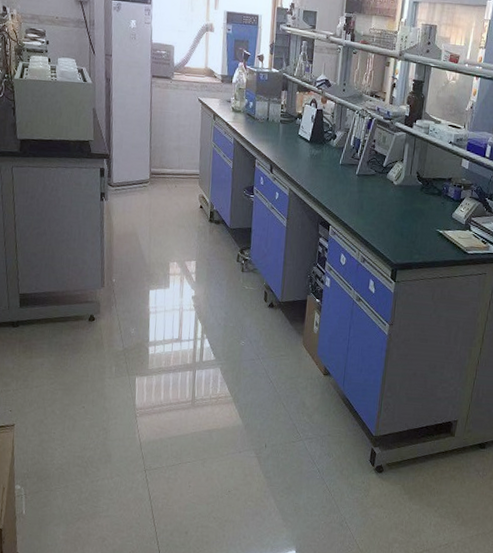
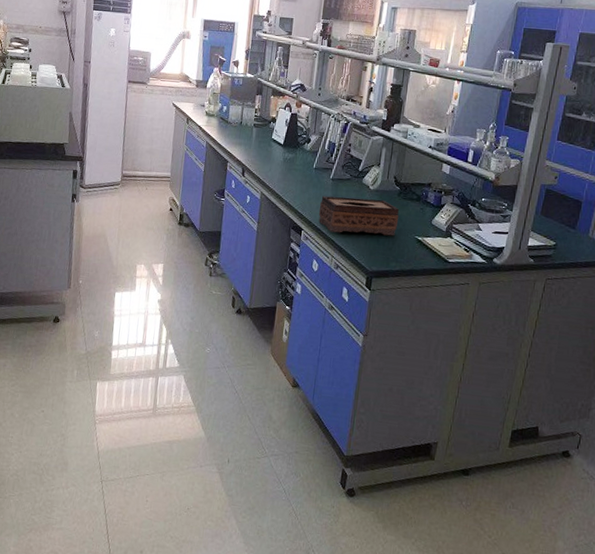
tissue box: none [345,191,422,230] -> present [318,196,399,236]

